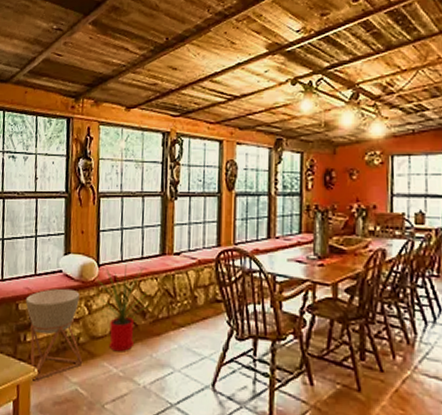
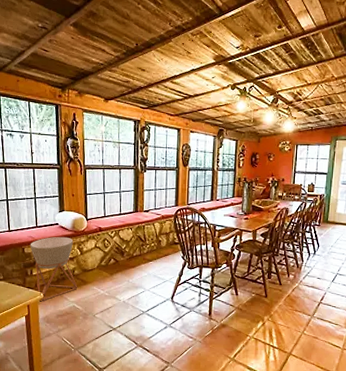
house plant: present [92,264,153,352] -> none [82,218,129,280]

